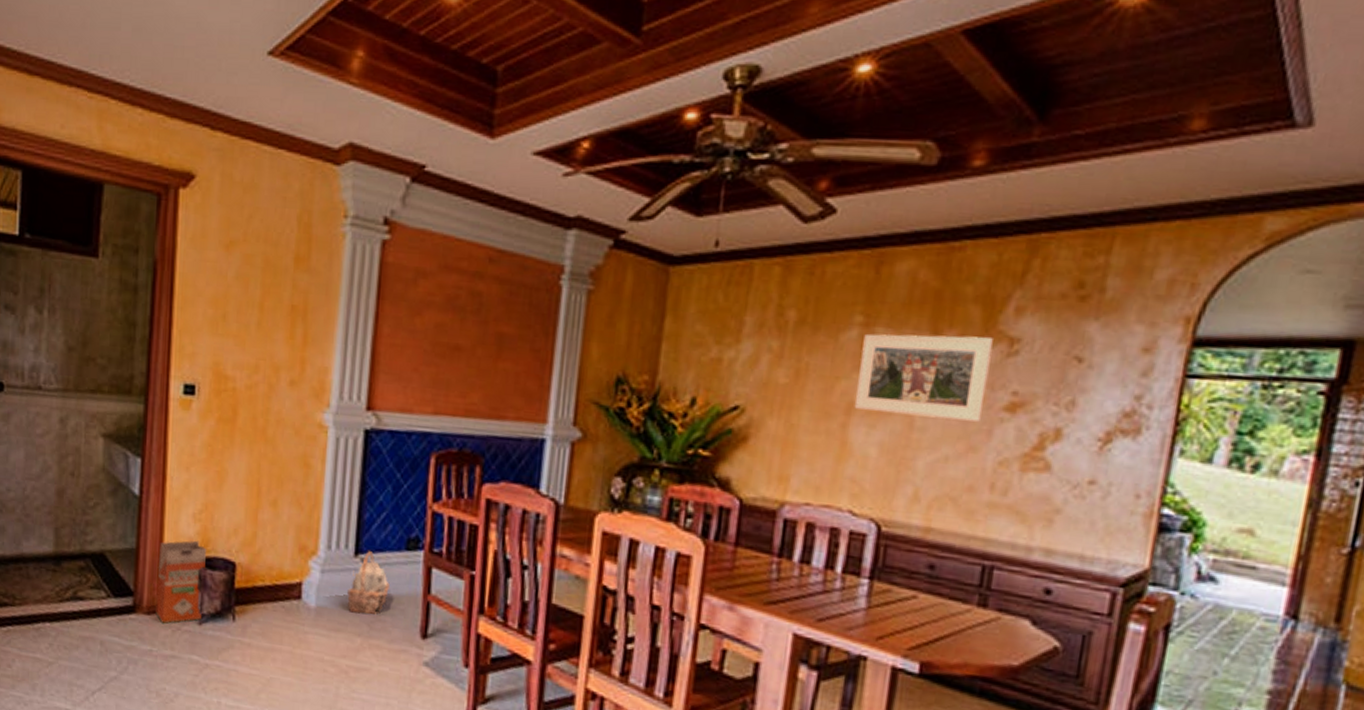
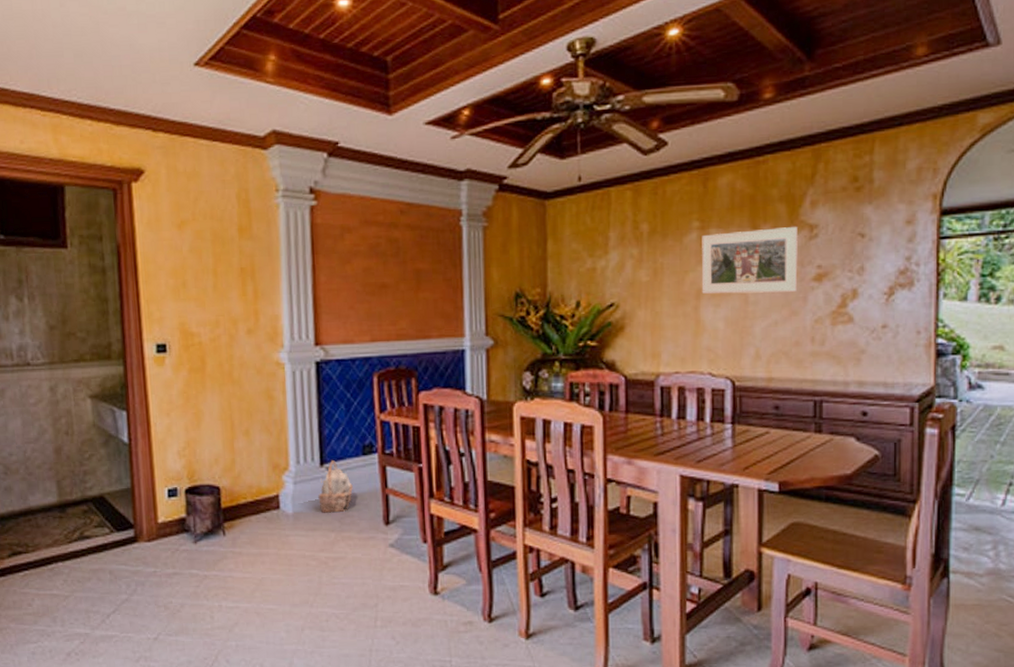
waste bin: present [155,540,207,625] -> none [152,473,196,548]

